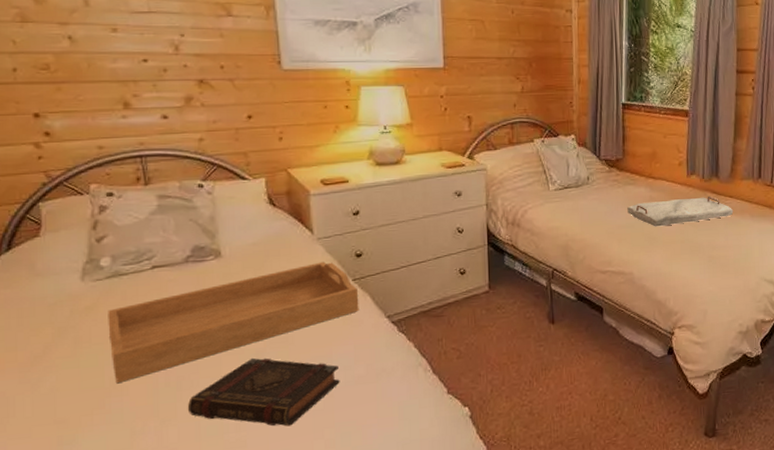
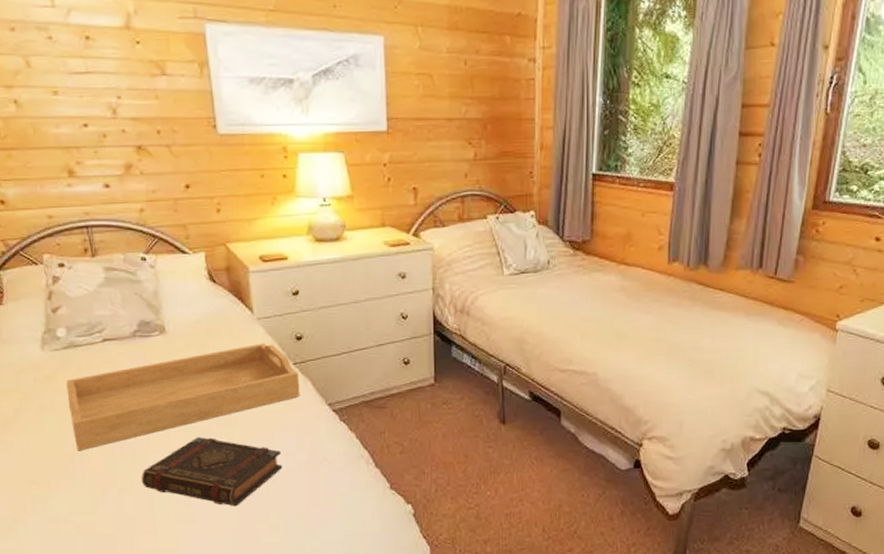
serving tray: present [627,196,734,227] -> none [593,289,724,322]

